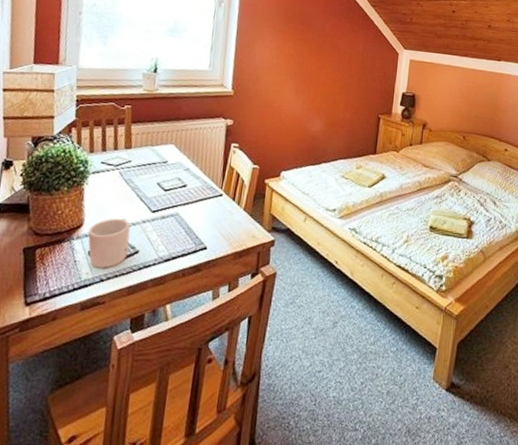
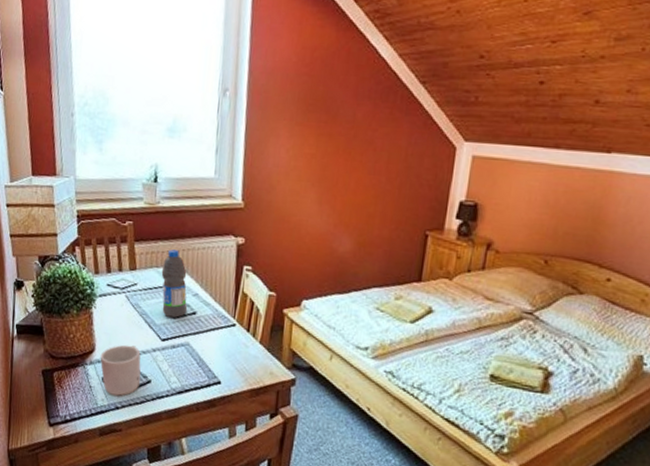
water bottle: none [154,130,180,191] -> present [161,249,188,318]

